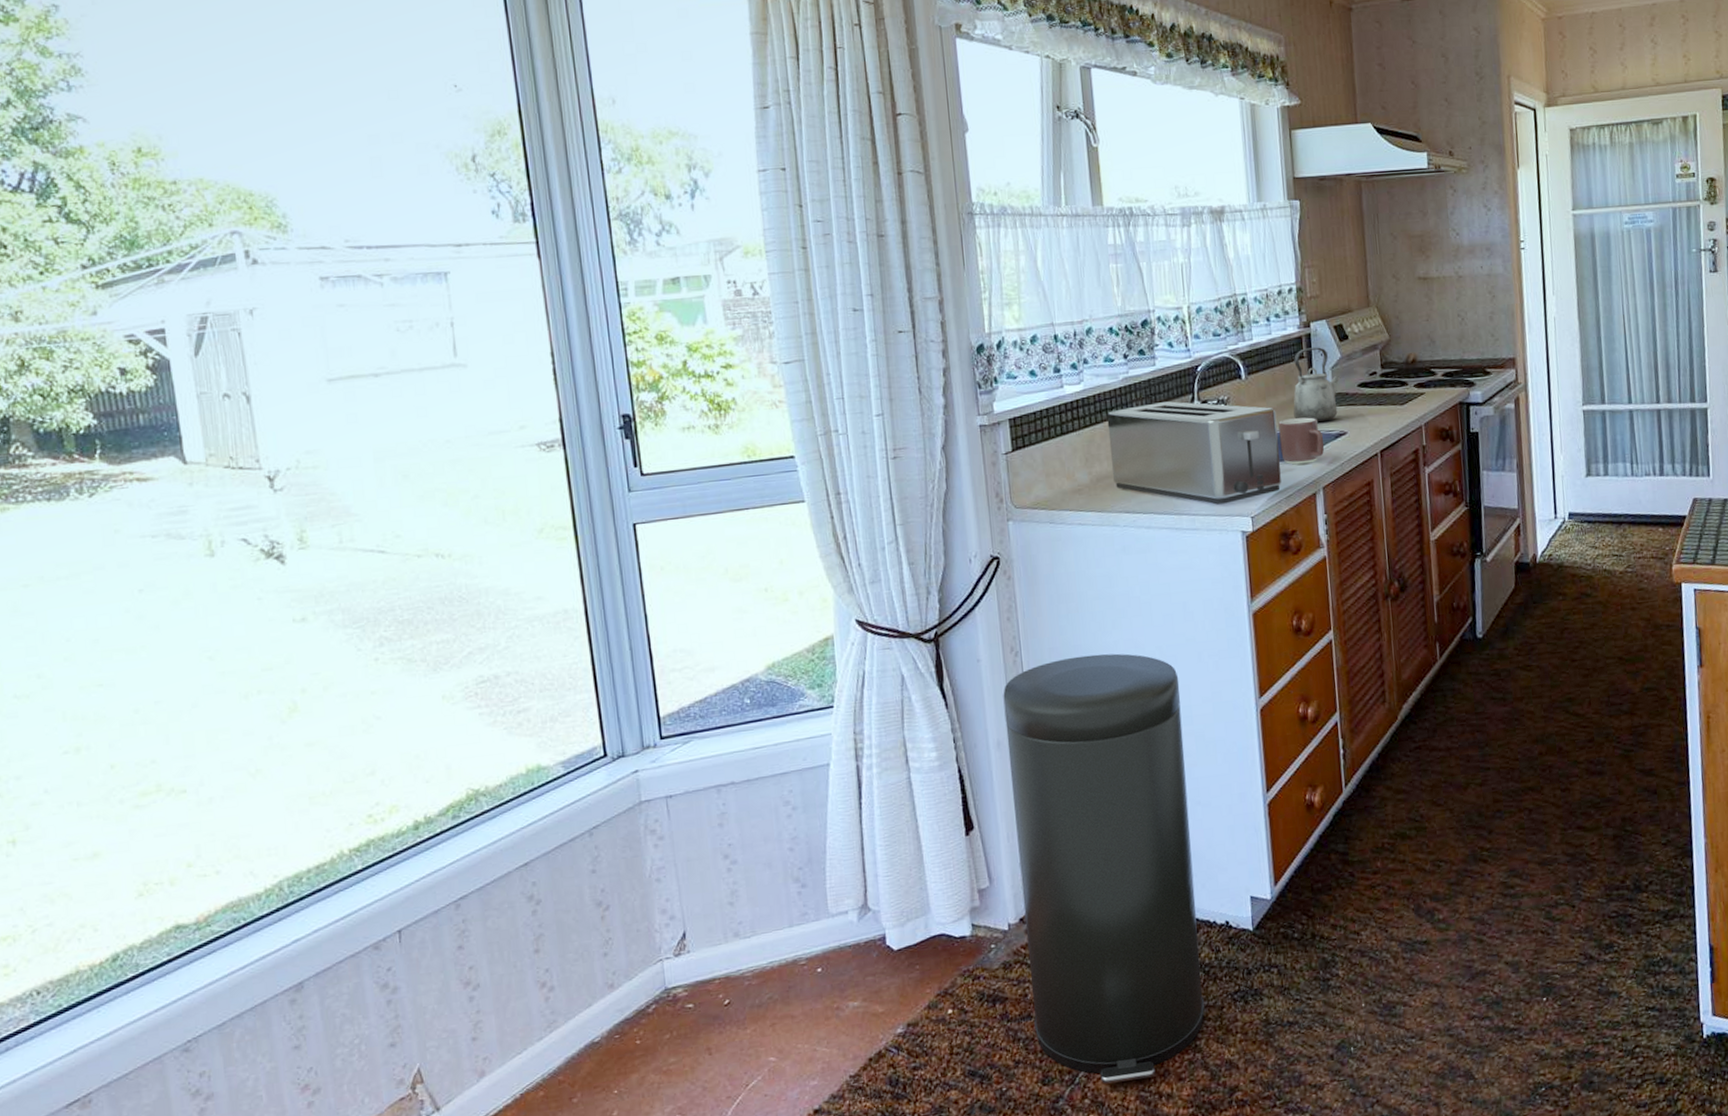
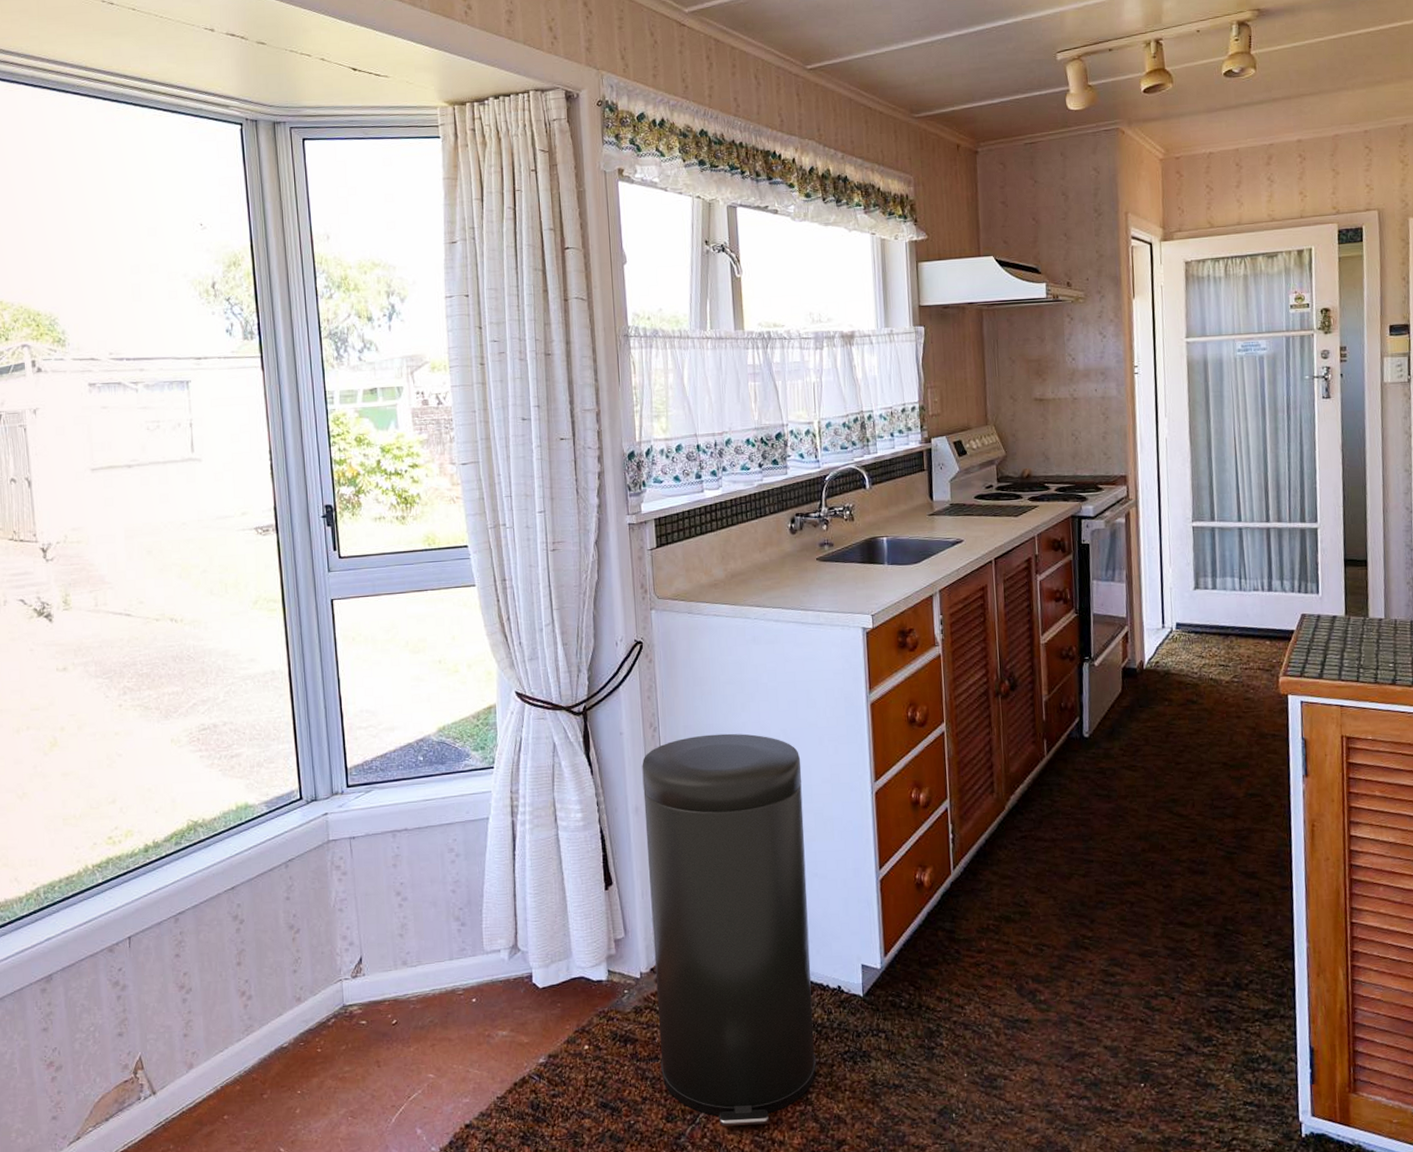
toaster: present [1106,401,1282,505] -> none [742,507,901,603]
mug: present [1278,417,1325,465] -> none [899,525,942,569]
kettle: present [1293,347,1341,423] -> none [913,461,959,531]

